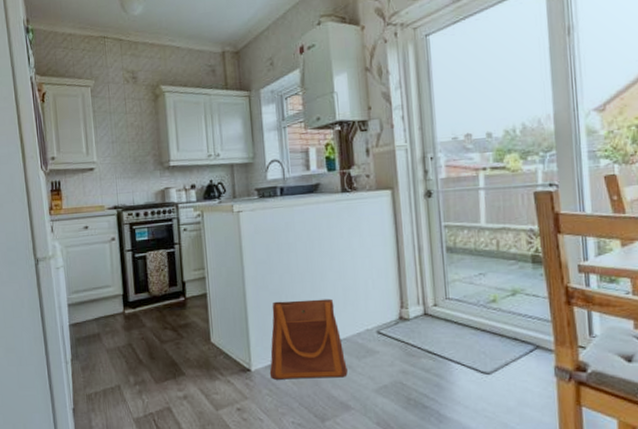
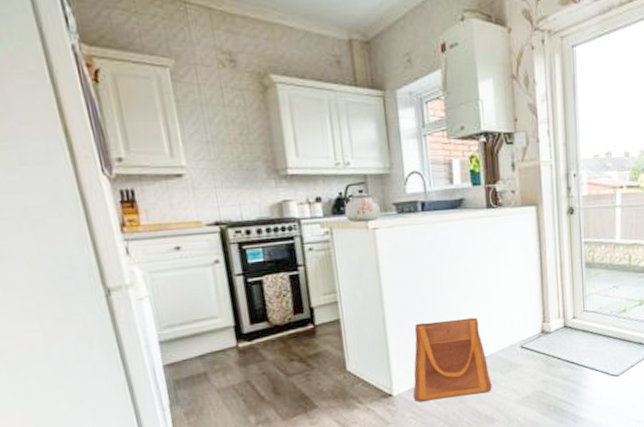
kettle: none [213,170,244,206] -> present [343,182,381,222]

